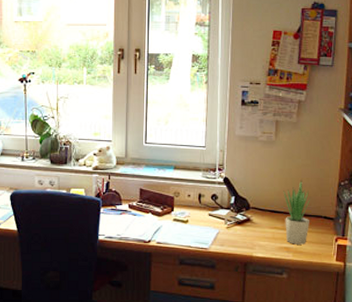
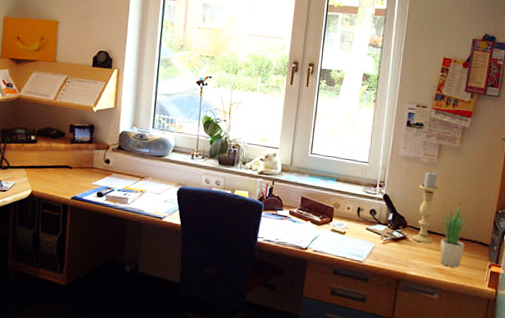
candle holder: none [256,150,280,223] -> present [412,171,440,244]

